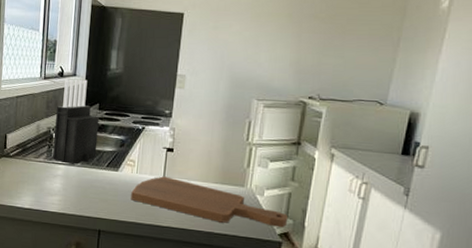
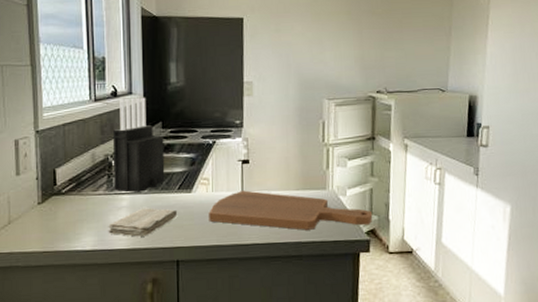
washcloth: none [44,179,104,204] -> present [108,208,178,237]

